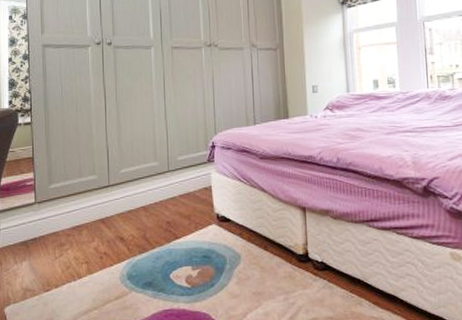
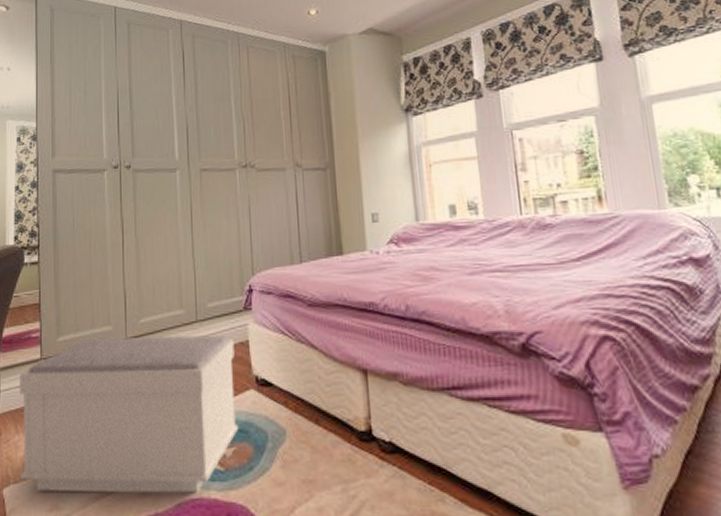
bench: none [17,182,203,309] -> present [20,335,239,493]

